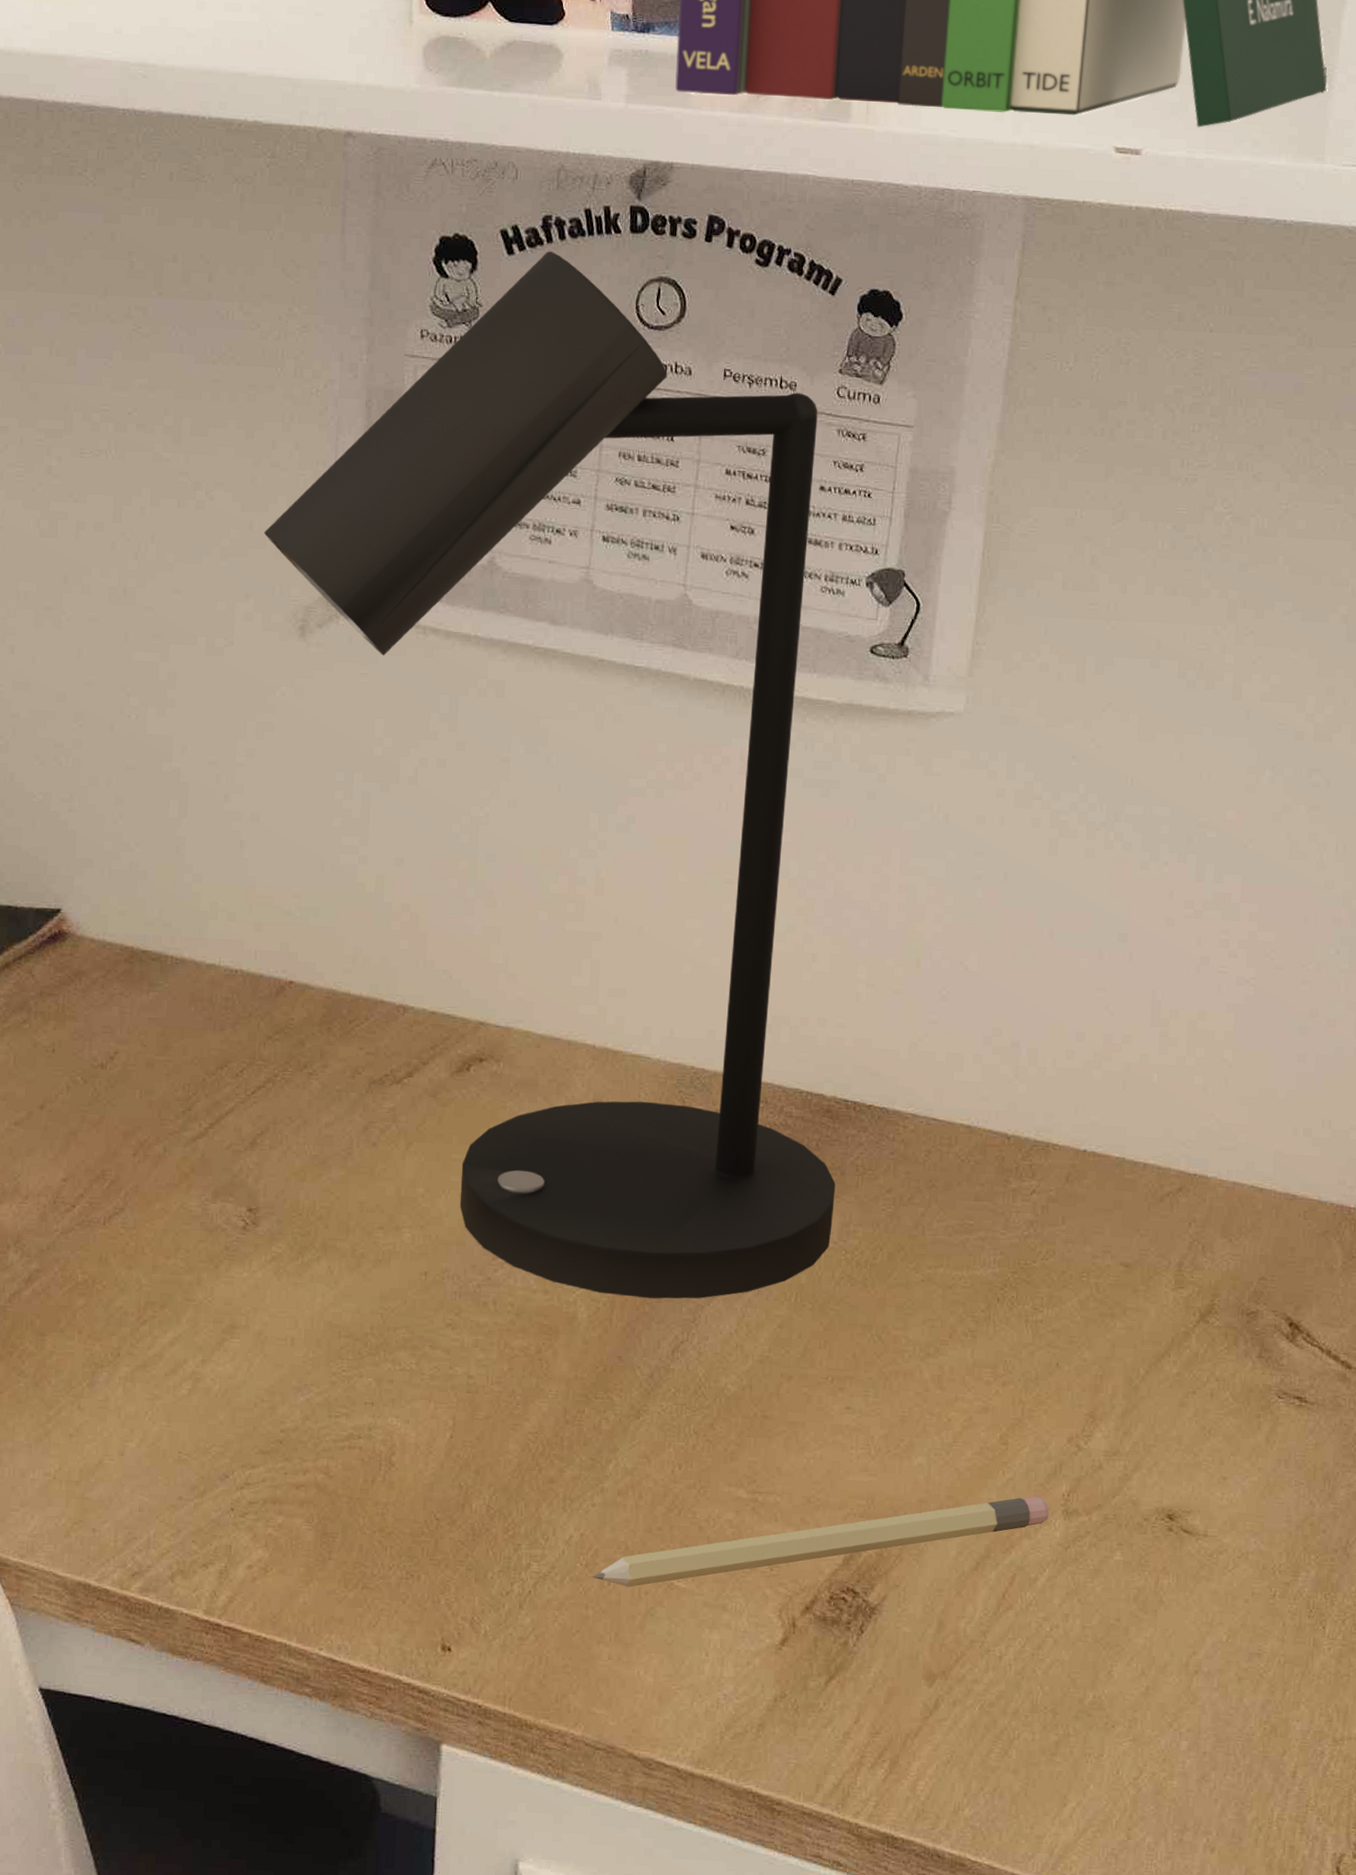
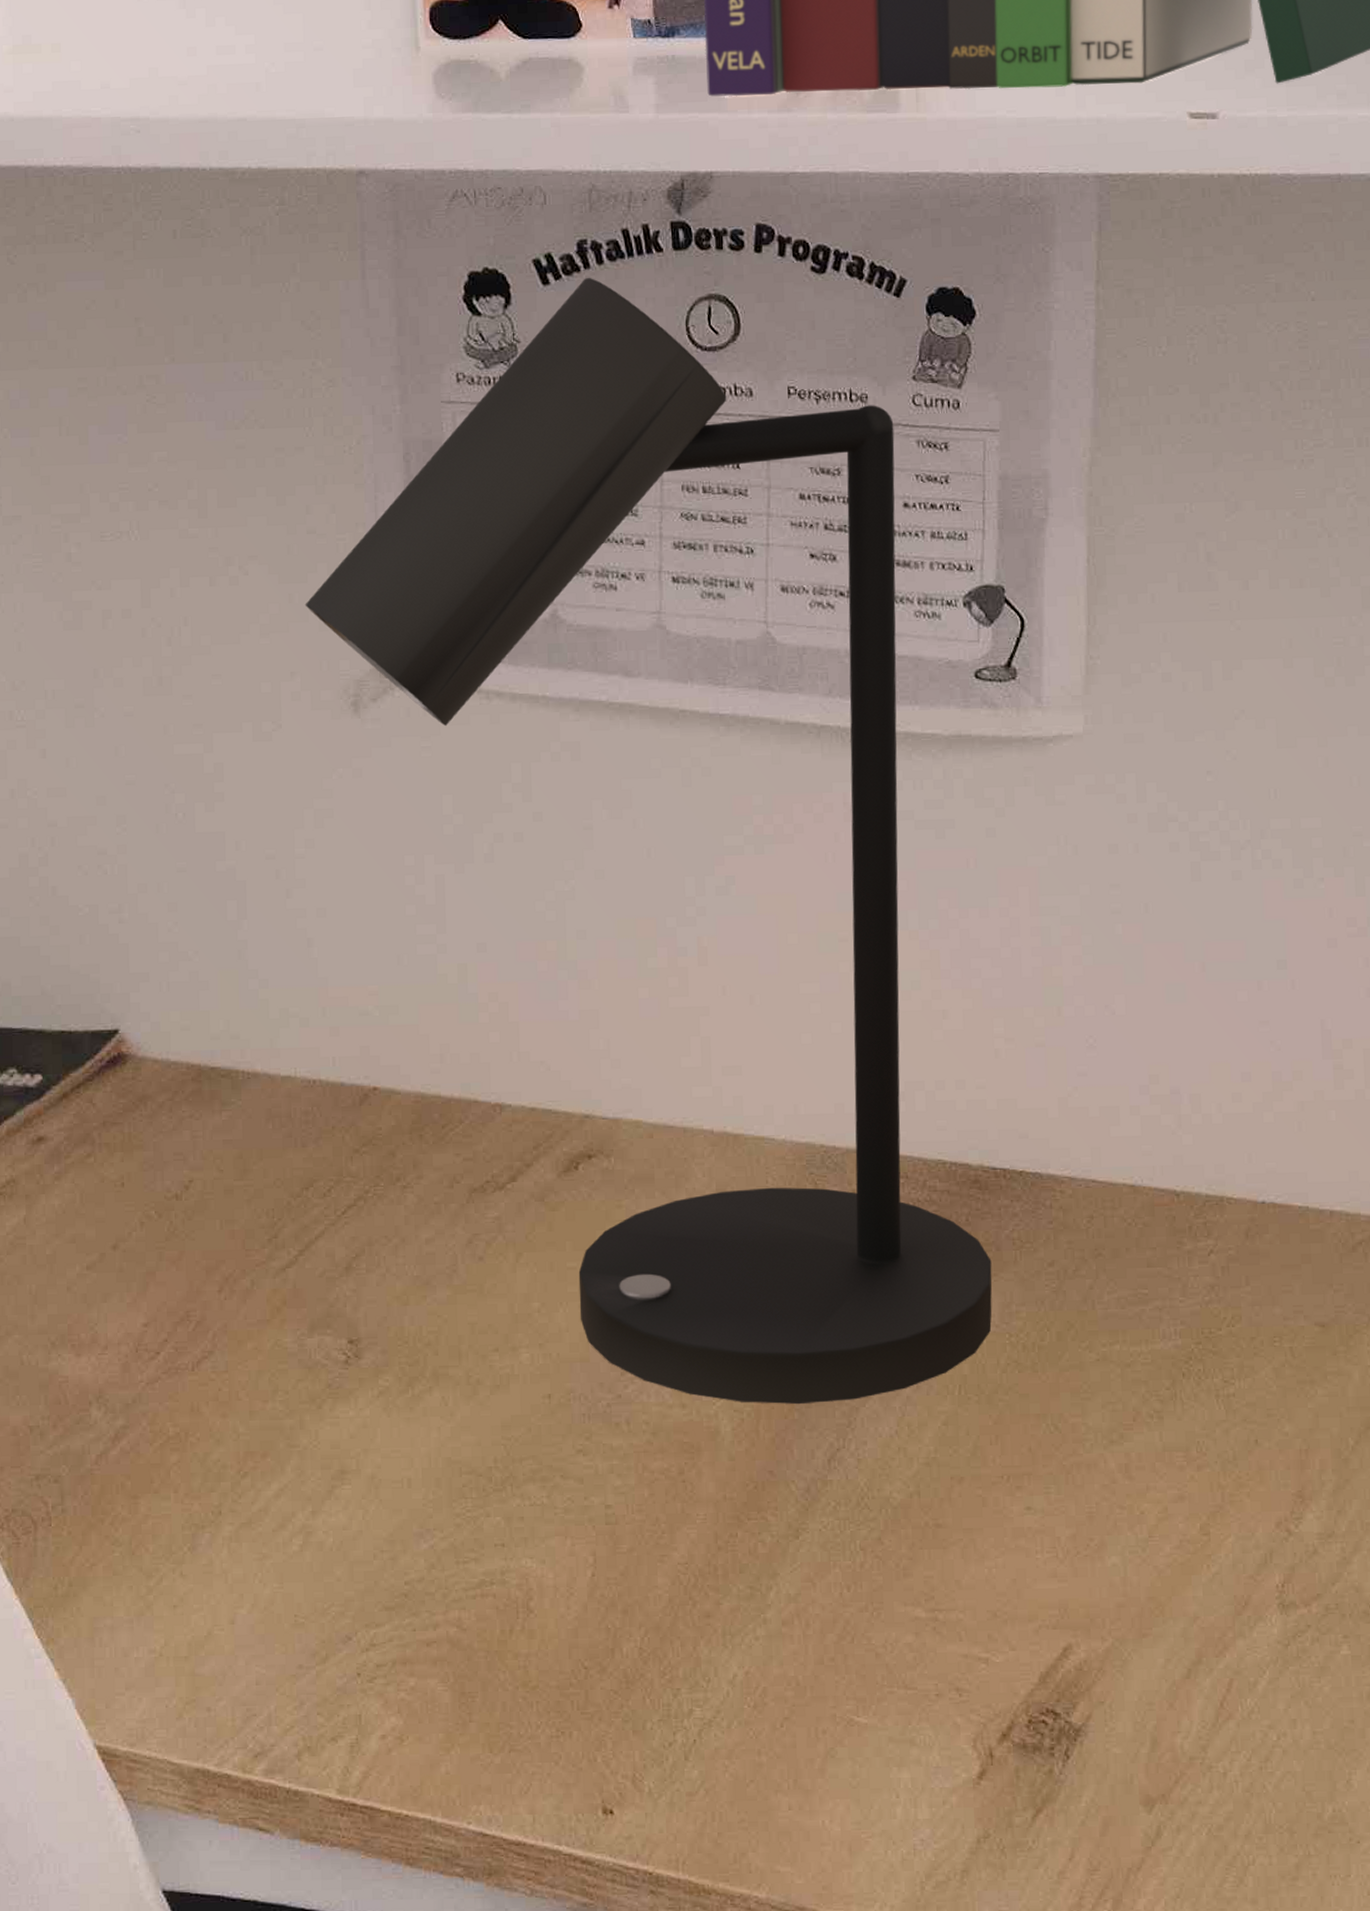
pencil: present [592,1496,1049,1587] -> none [762,1590,1263,1727]

